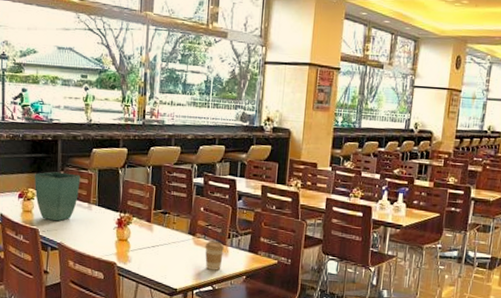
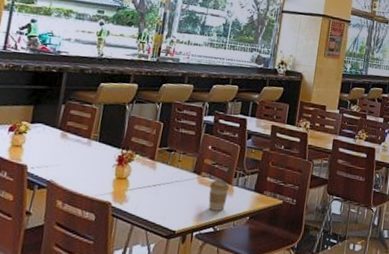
flower pot: present [35,172,81,222] -> none [29,105,84,158]

